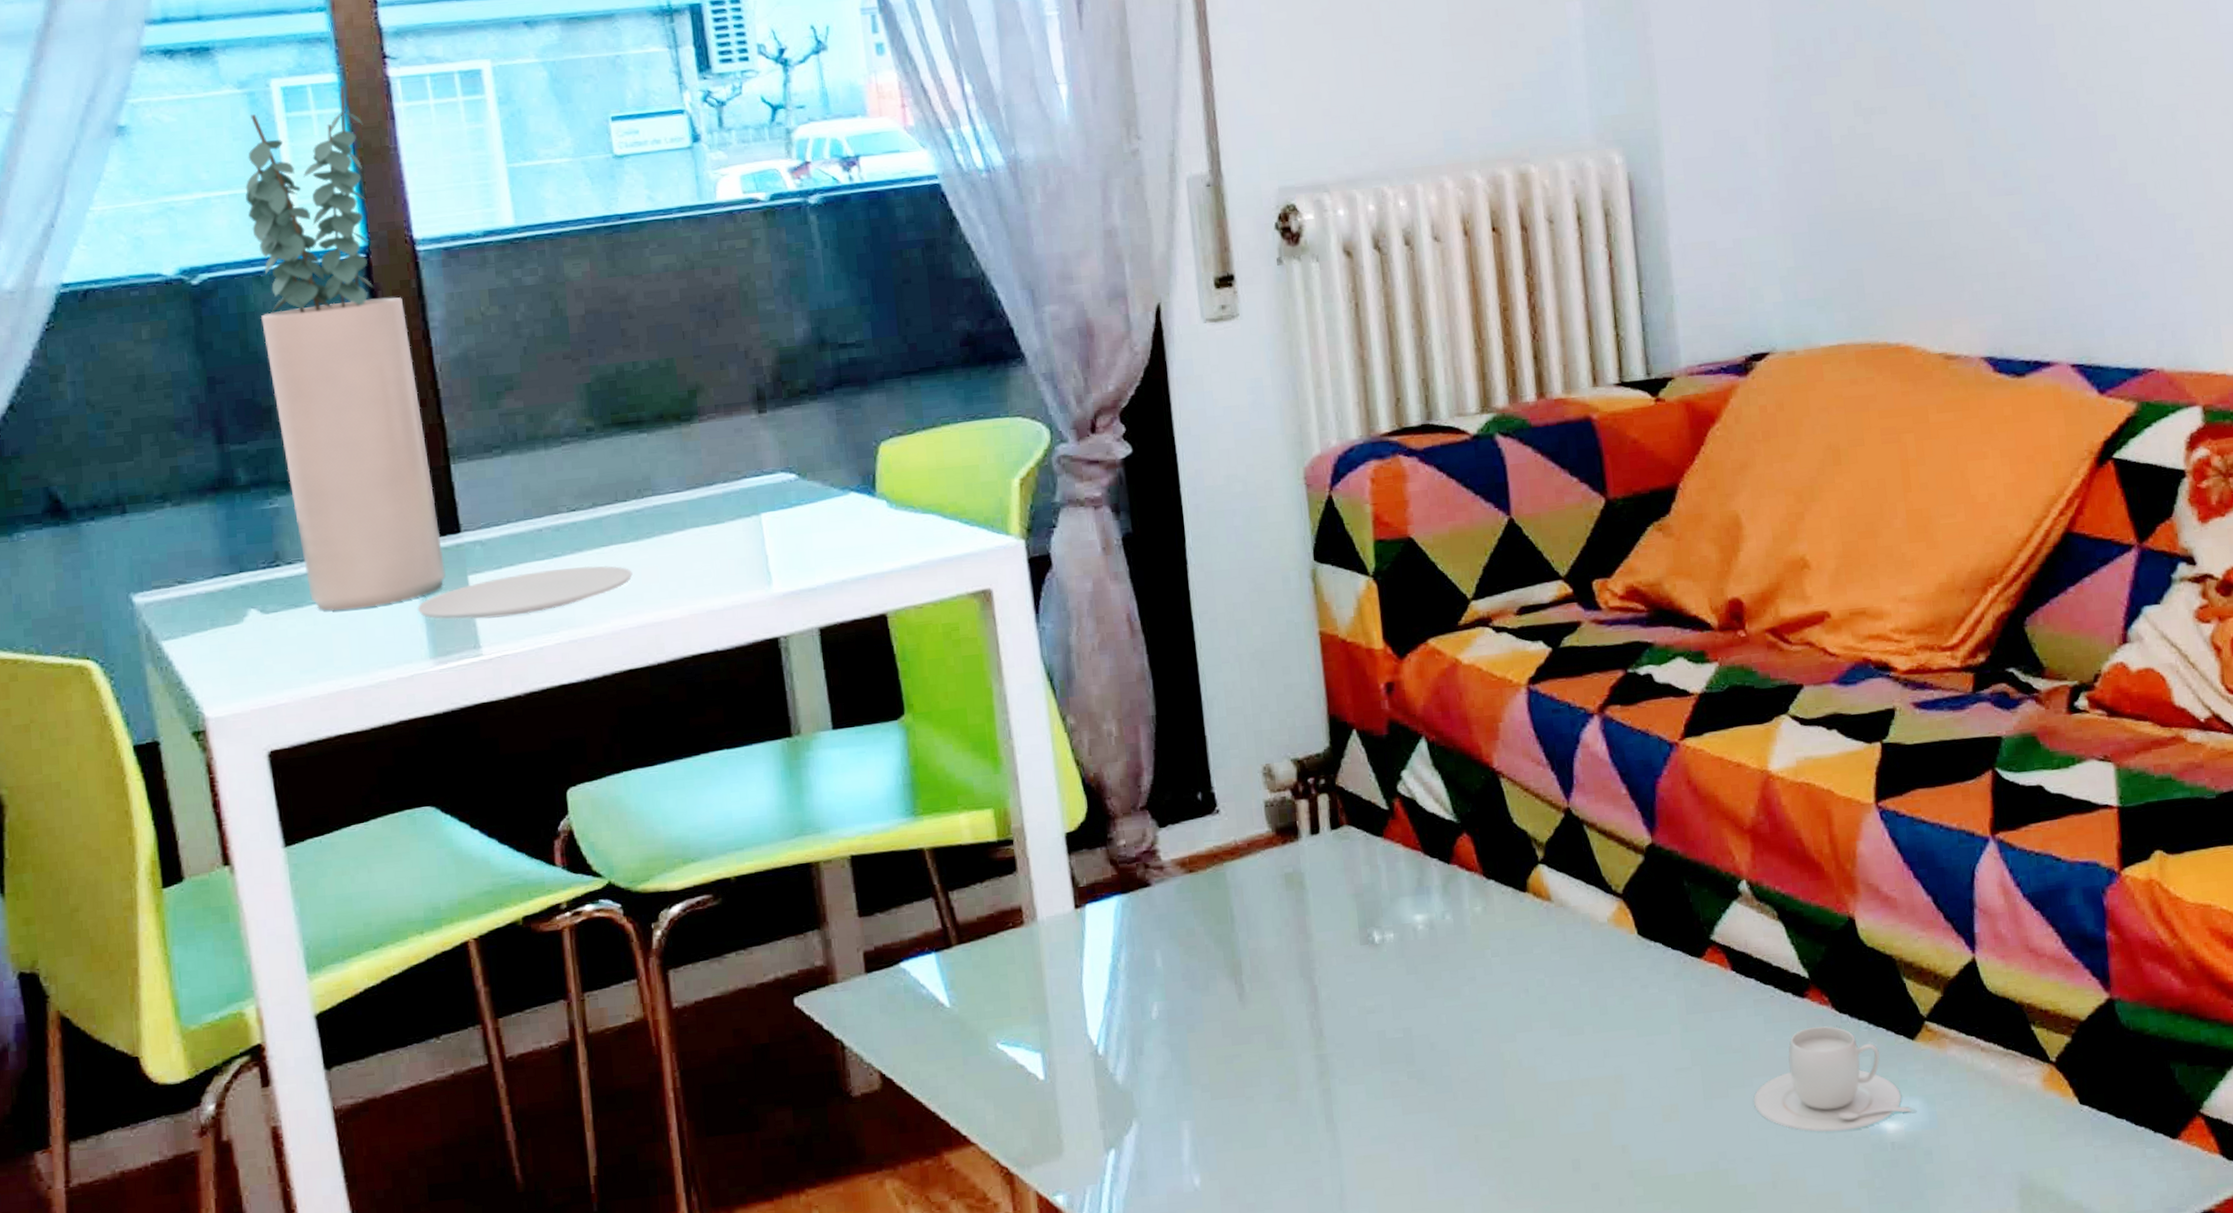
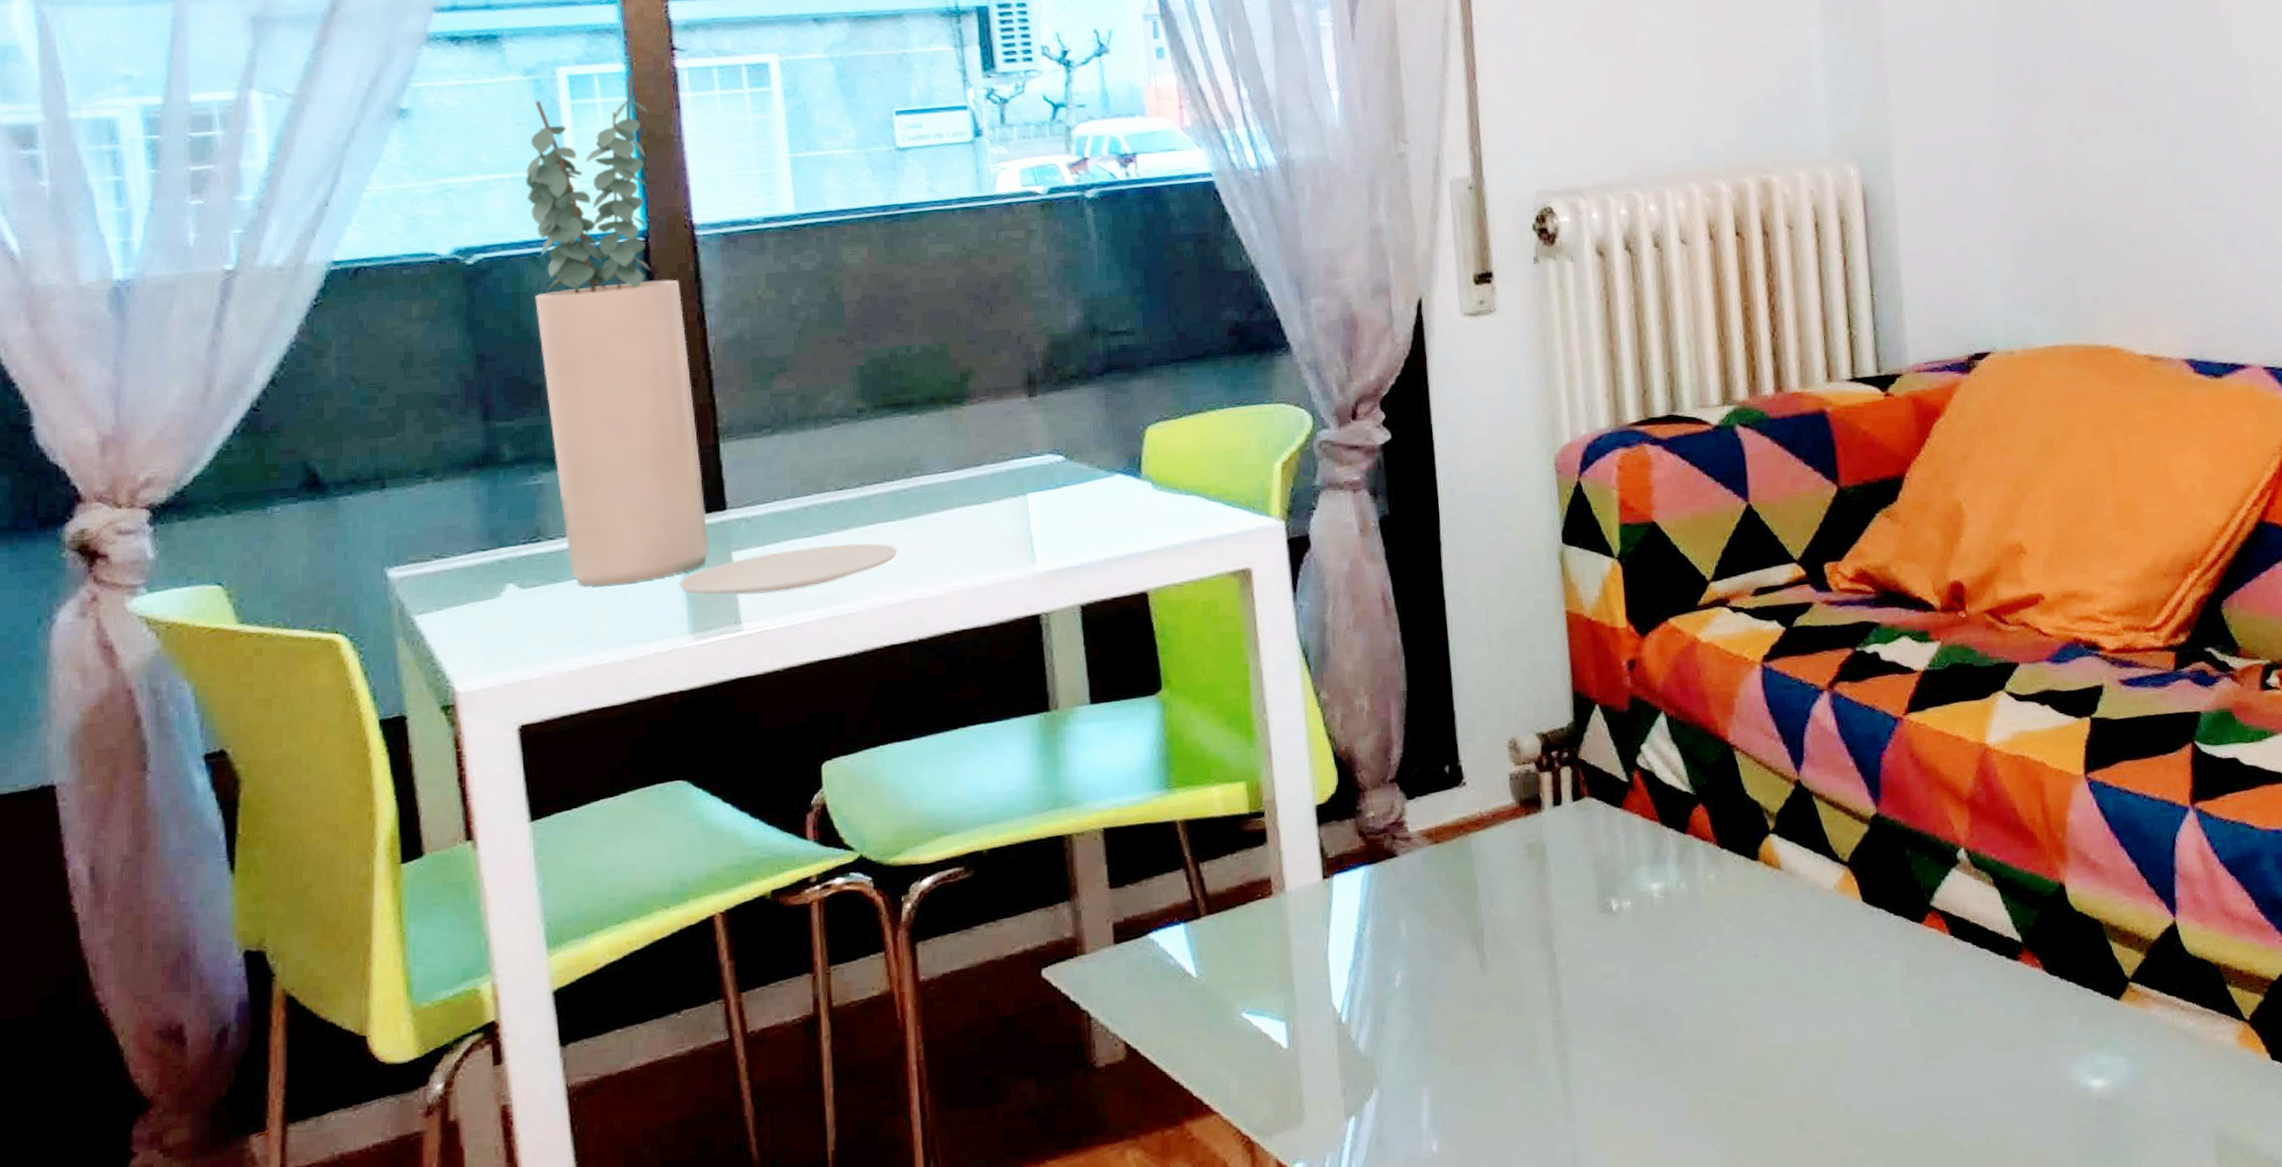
teacup: present [1753,1026,1917,1132] -> none [1969,987,2122,1090]

